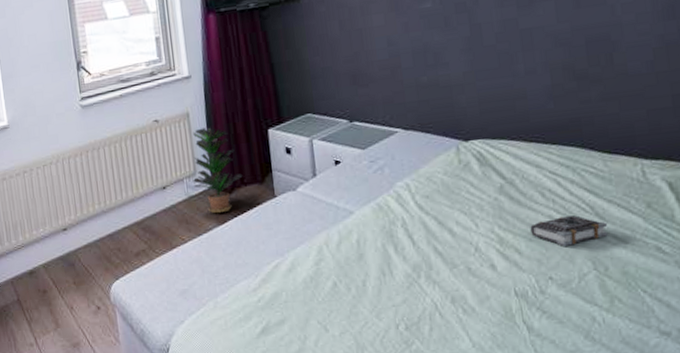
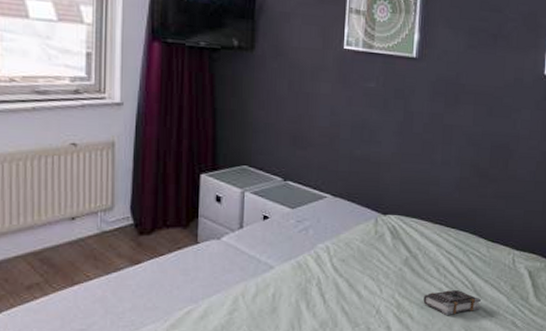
potted plant: present [192,127,243,213] -> none [108,161,166,252]

